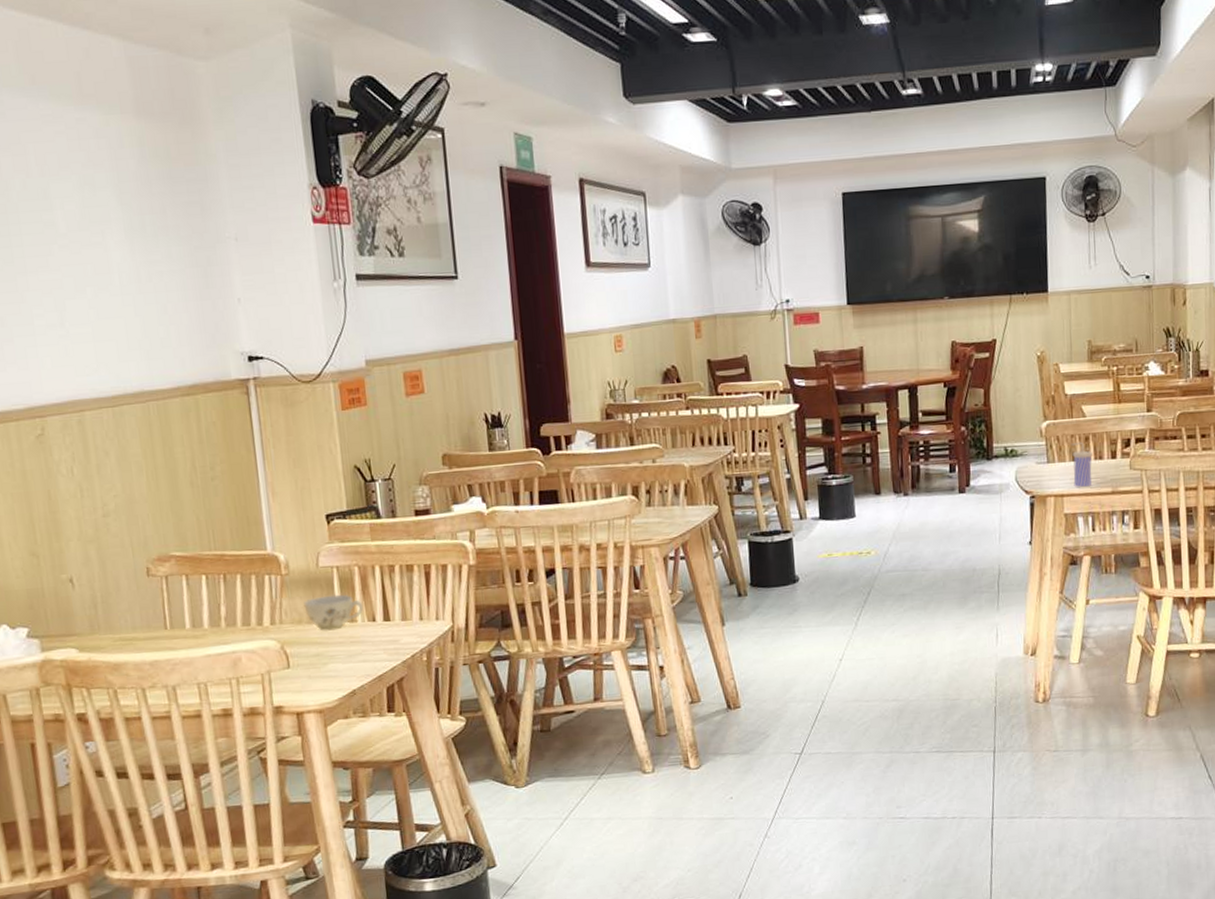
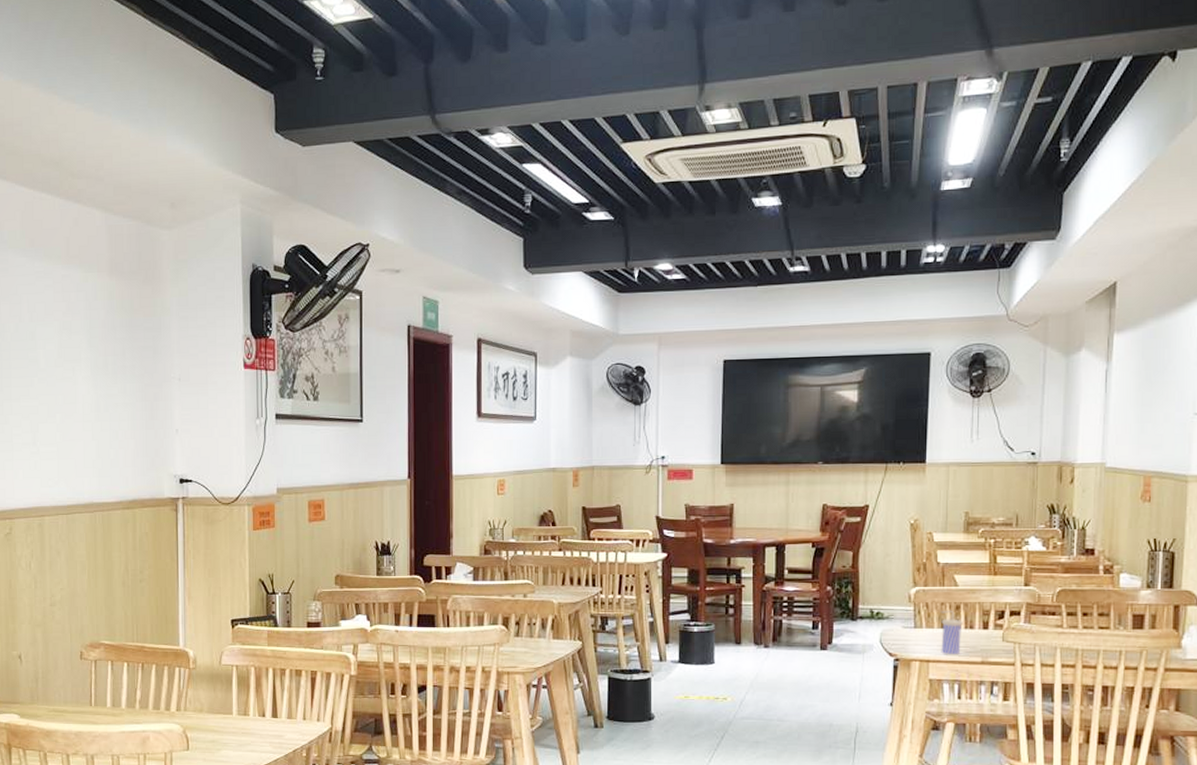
teacup: present [304,594,363,631] -> none [206,690,255,721]

